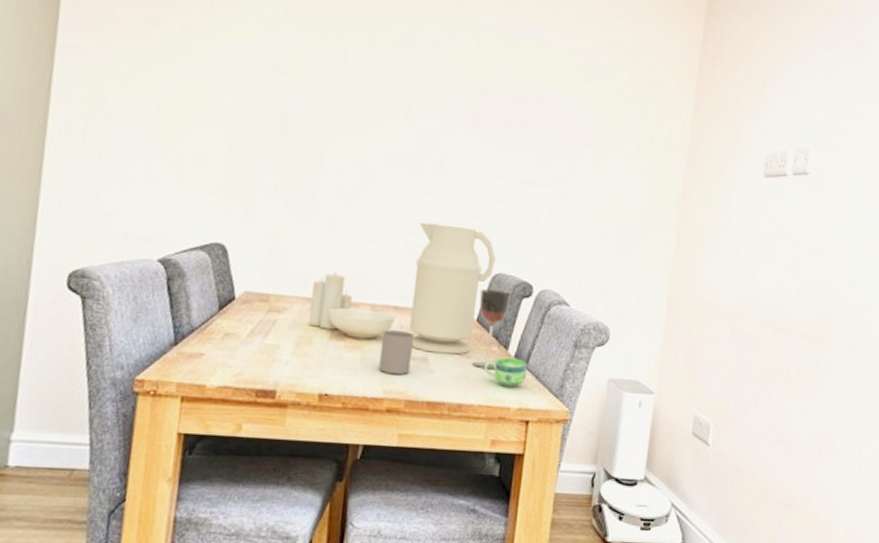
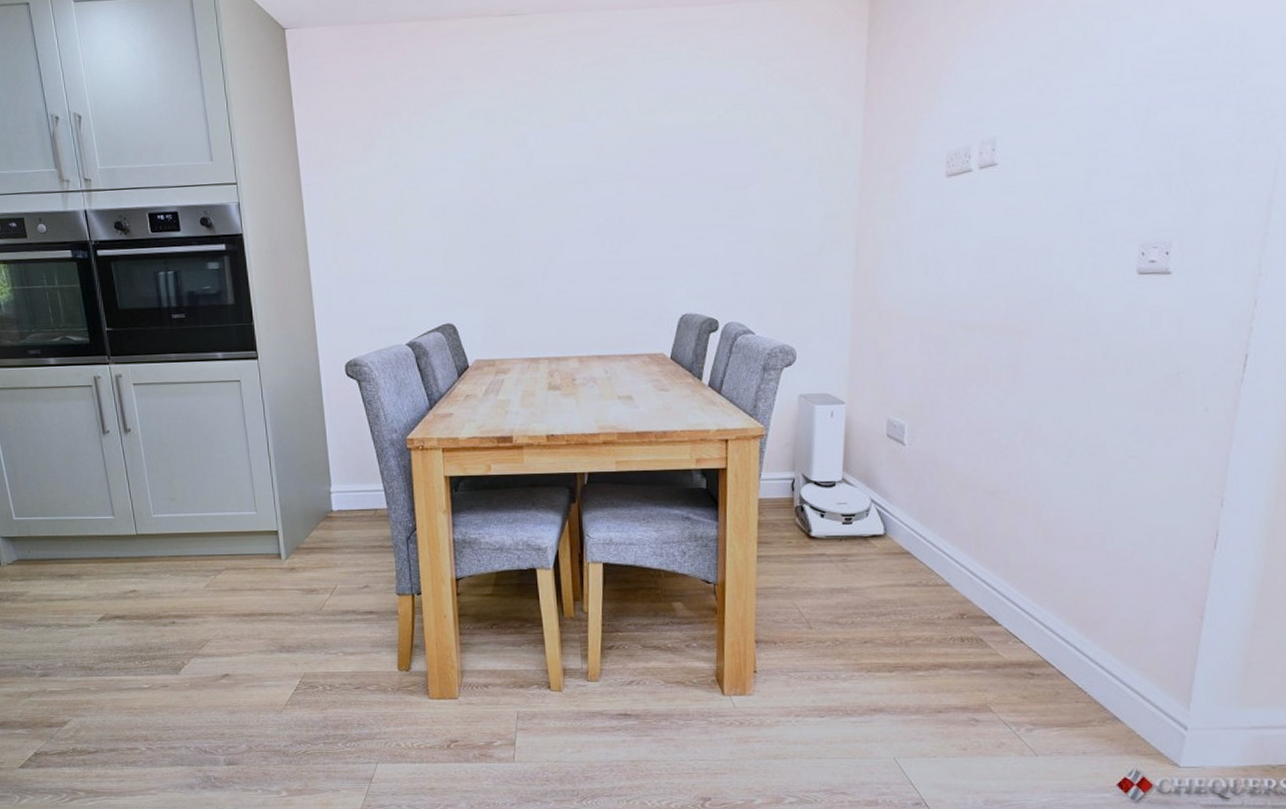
candle: present [309,271,353,330] -> none [528,333,562,382]
bowl: present [328,307,397,340] -> none [543,361,601,387]
cup: present [378,330,414,375] -> none [590,375,618,413]
water jug: present [409,222,496,355] -> none [610,278,681,391]
wineglass: present [473,289,511,370] -> none [671,329,699,399]
cup: present [483,357,528,388] -> none [682,386,721,412]

